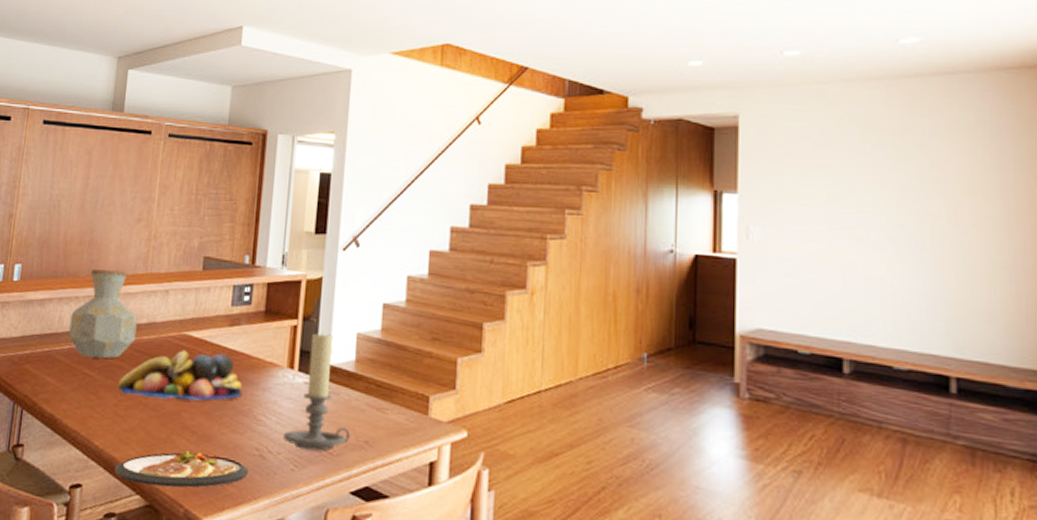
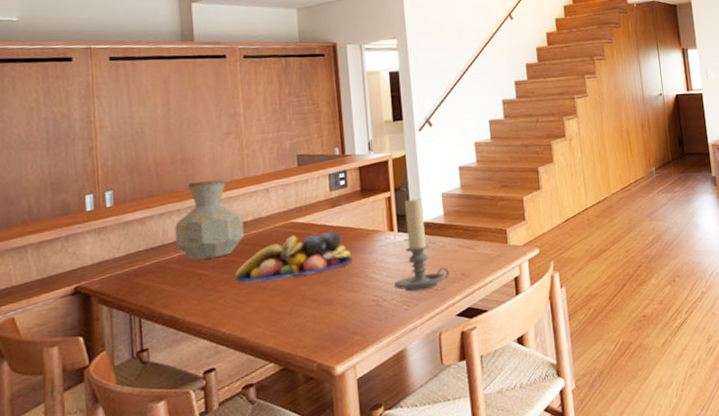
dish: present [114,451,249,488] -> none [245,313,369,355]

